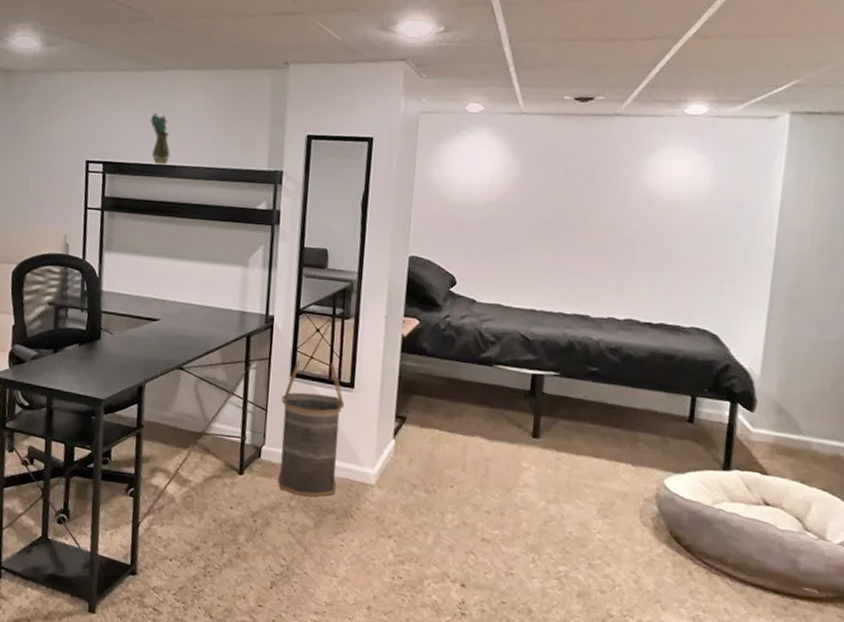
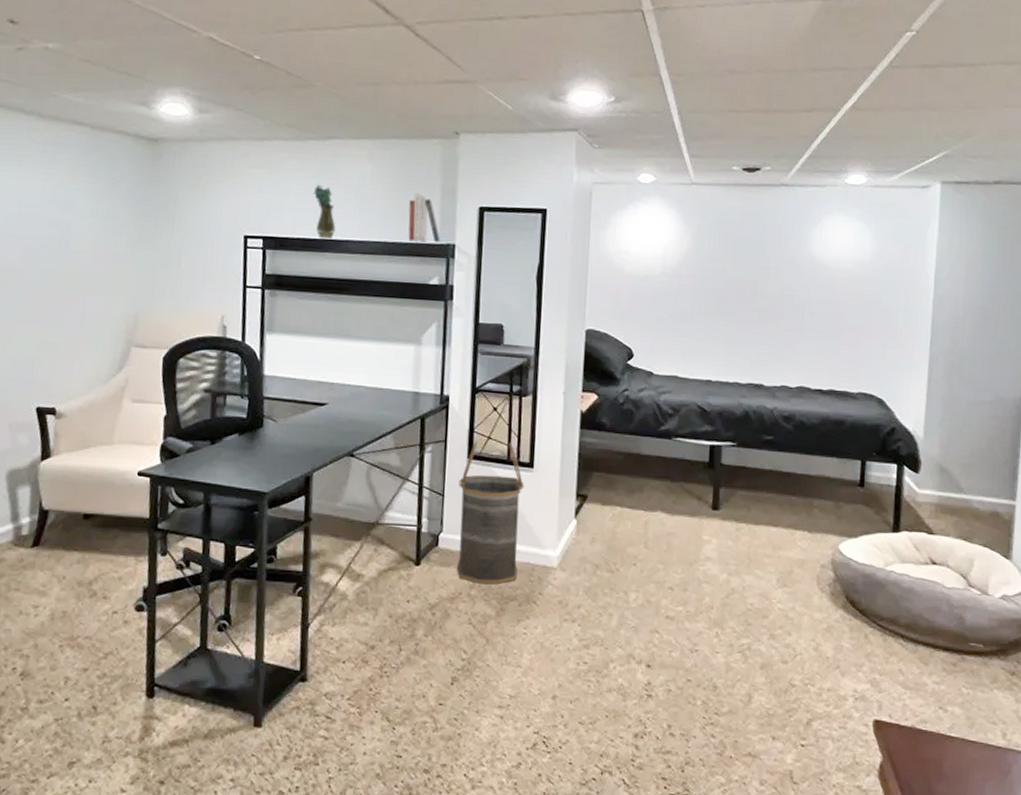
books: none [238,121,270,170] -> present [408,192,442,243]

